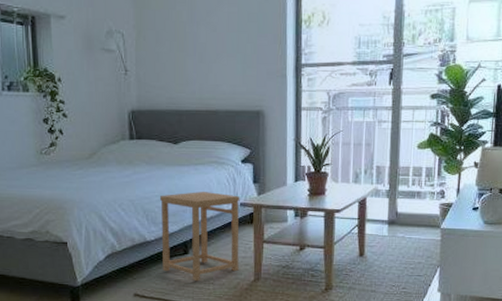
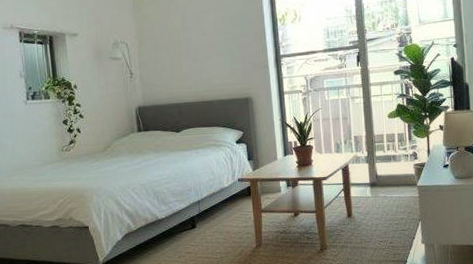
side table: present [159,192,240,281] -> none [167,171,242,252]

